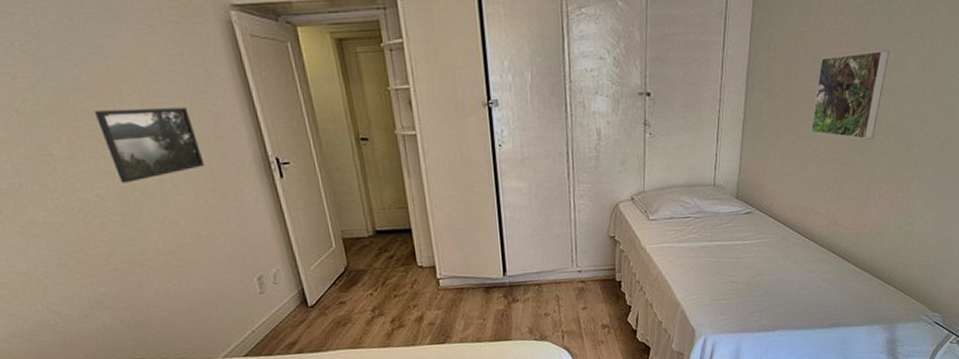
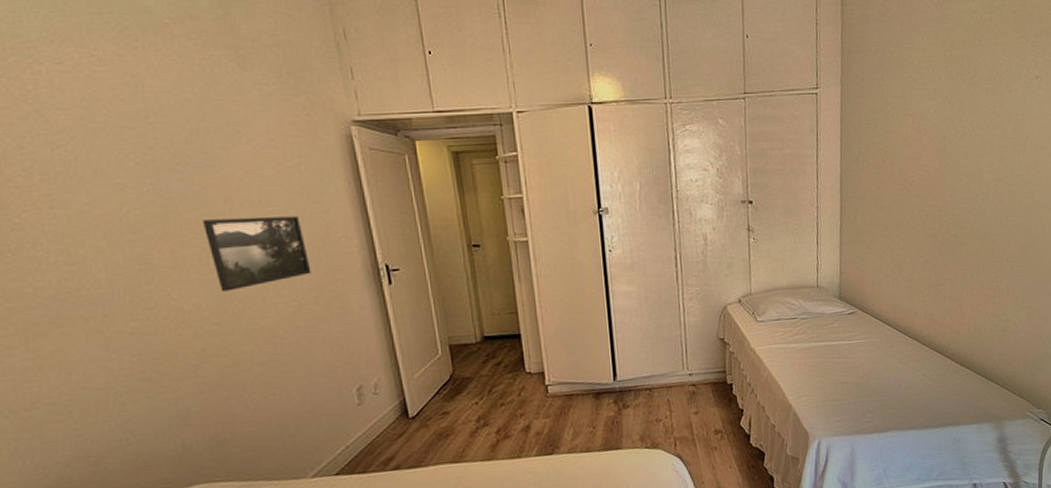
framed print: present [810,49,890,140] -> none [902,162,967,243]

